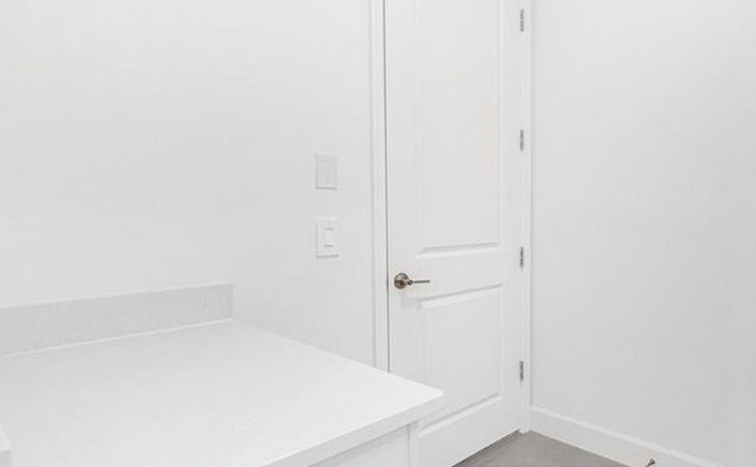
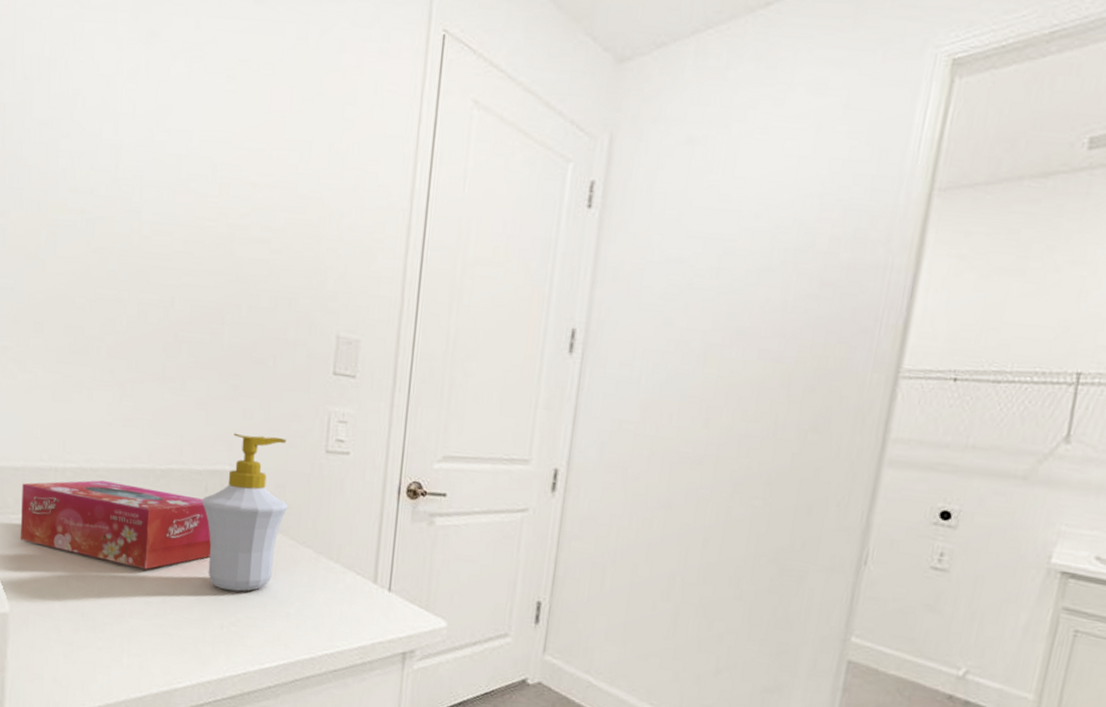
tissue box: none [15,310,215,387] -> present [21,480,211,570]
soap bottle: none [202,249,286,393] -> present [202,433,288,592]

